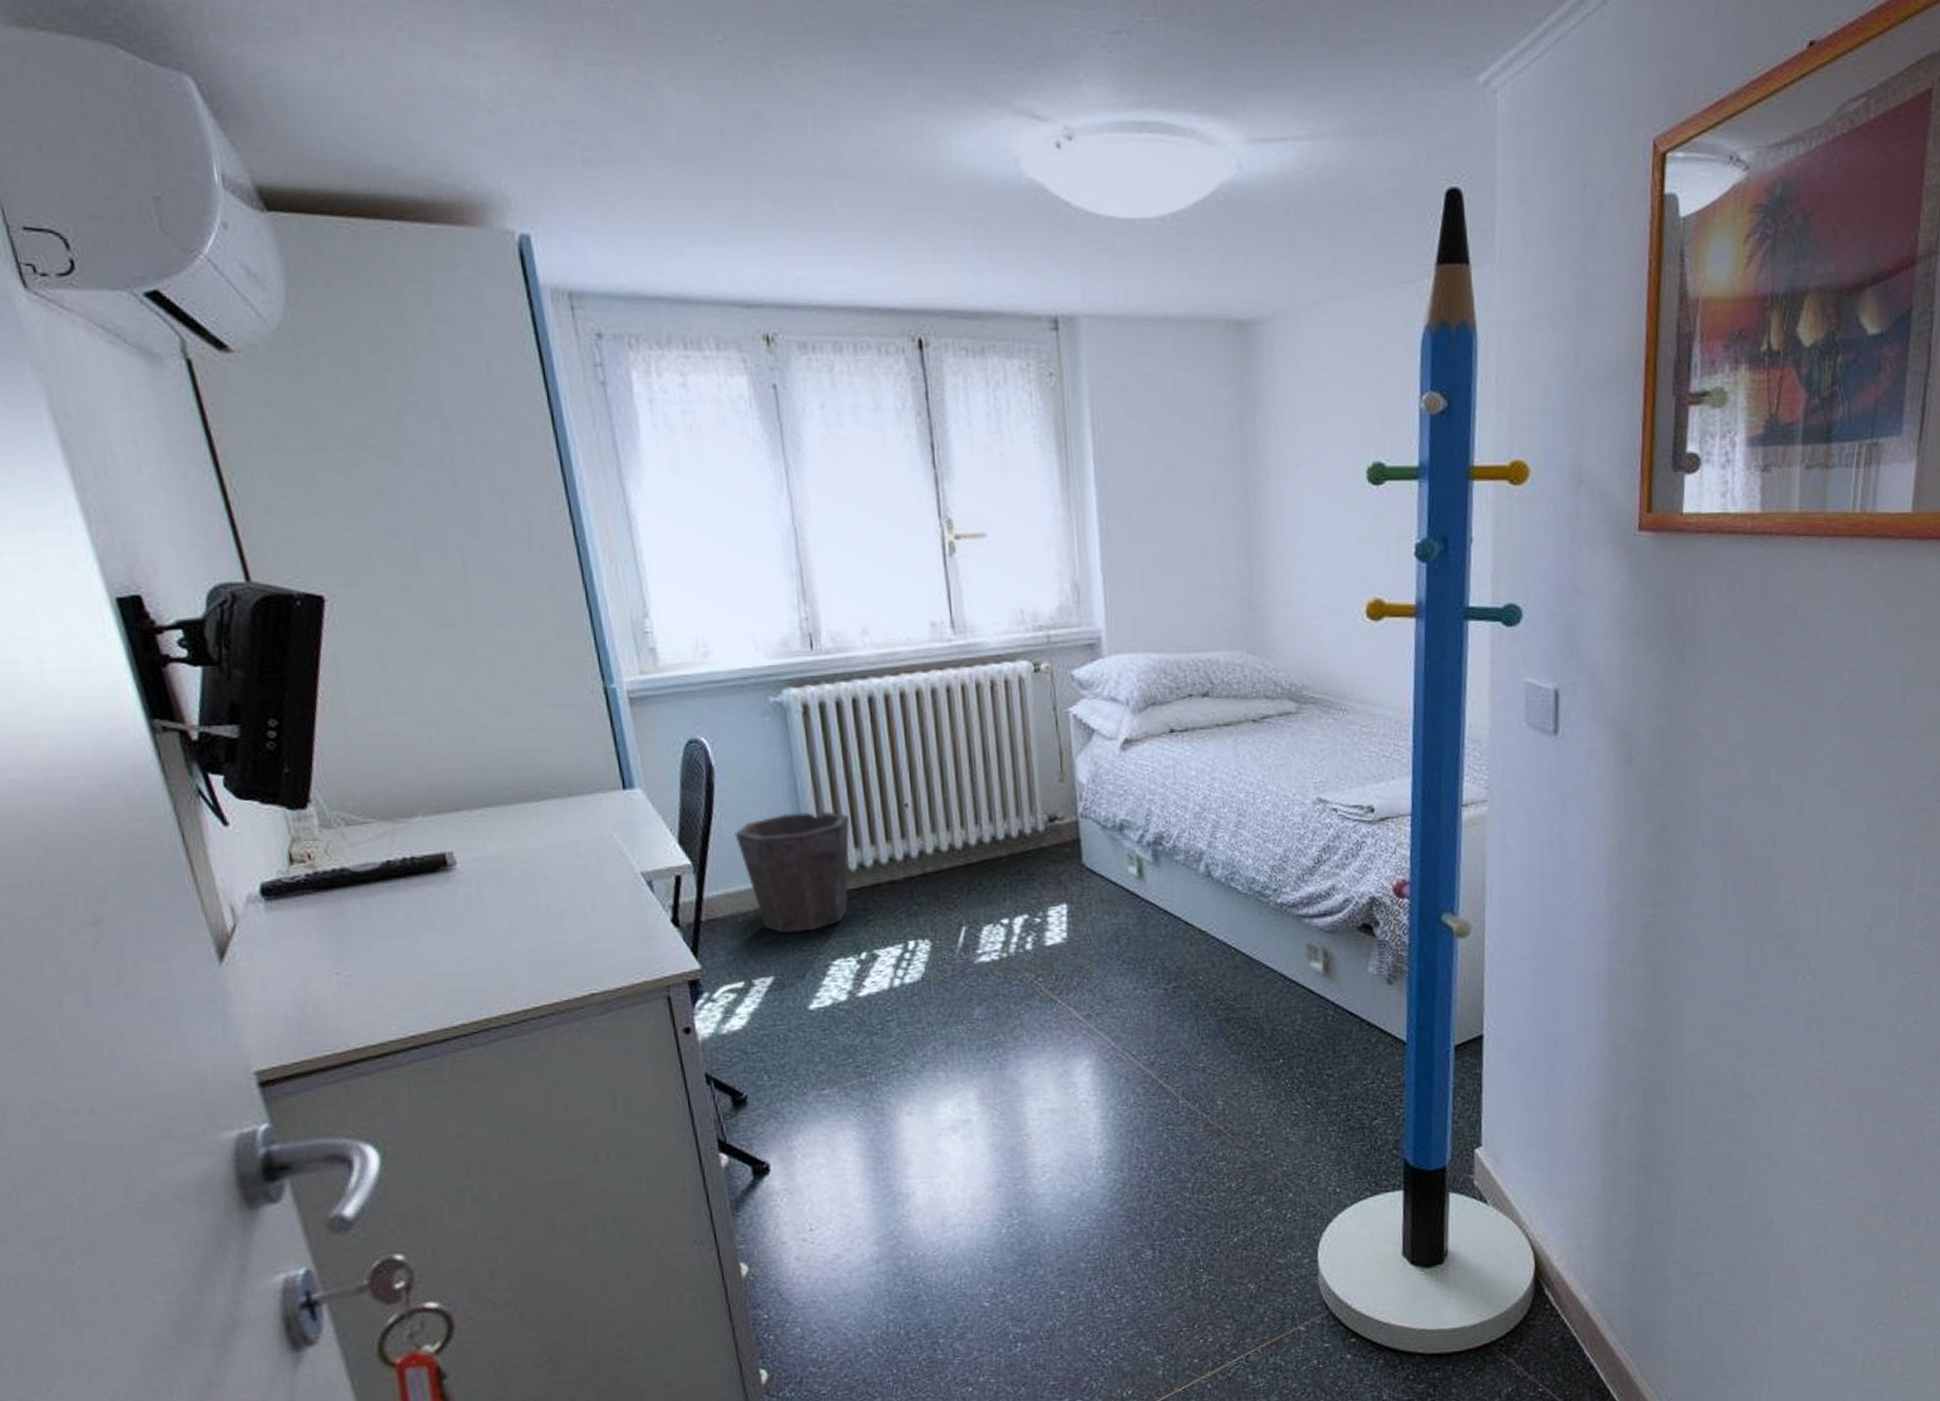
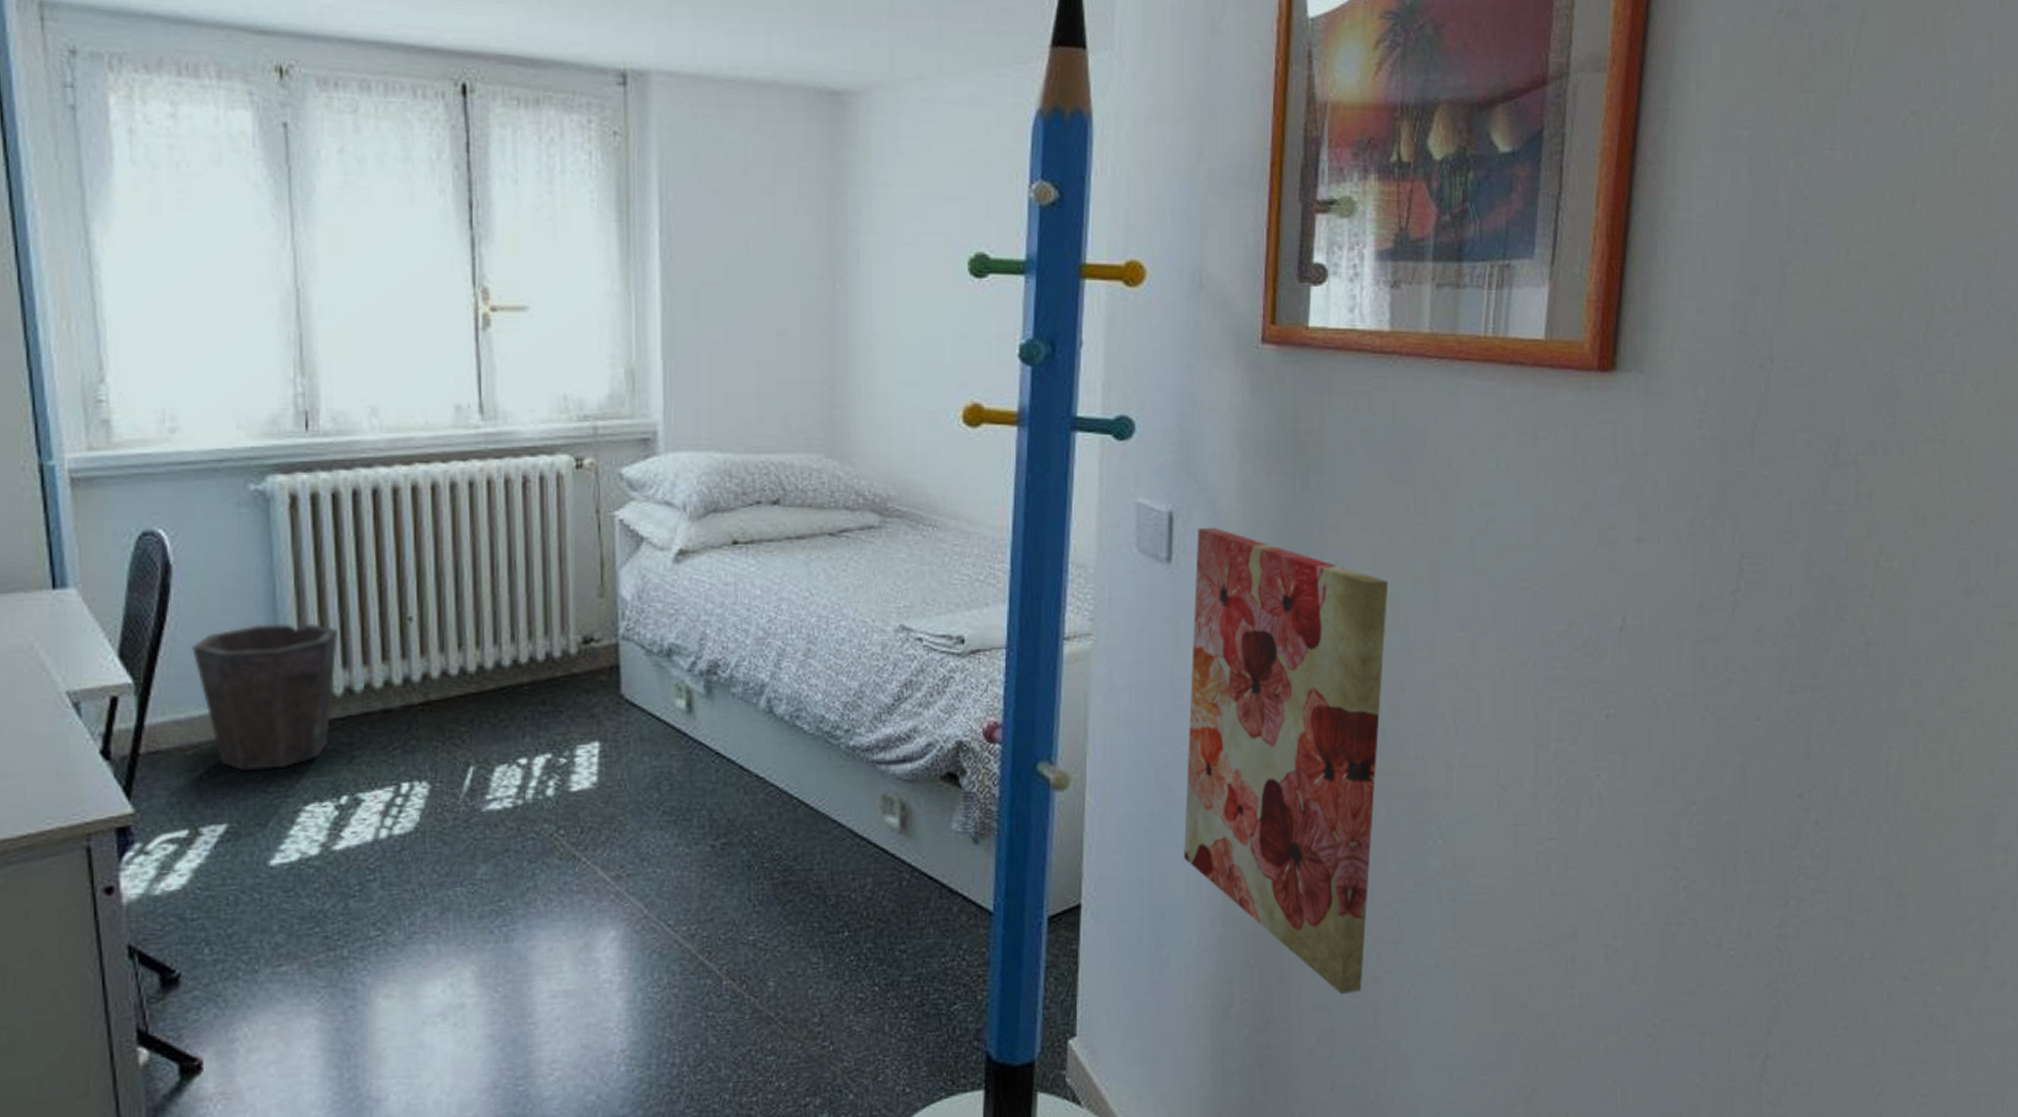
wall art: none [1574,701,1760,1111] -> present [1184,527,1389,995]

